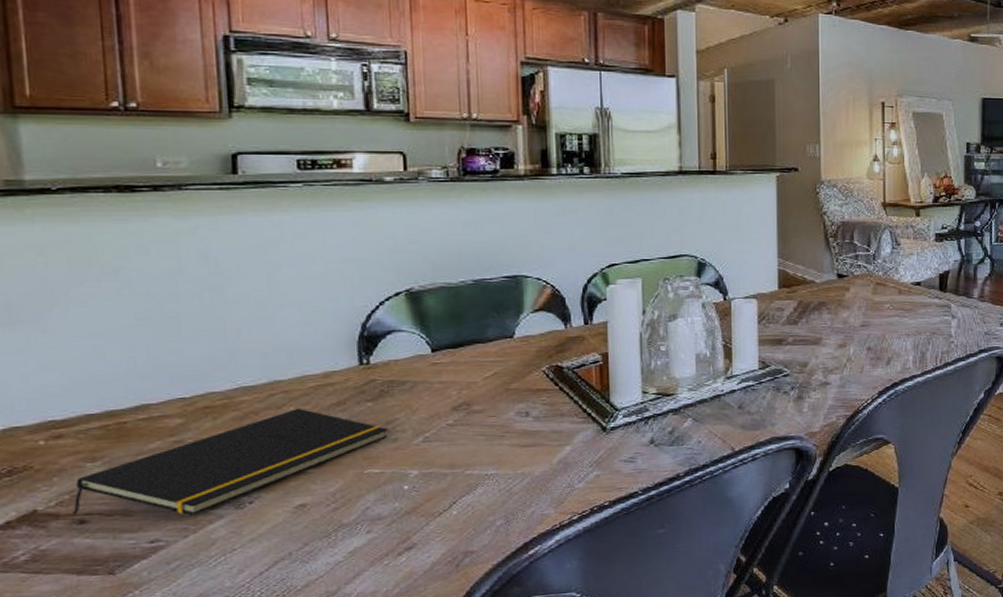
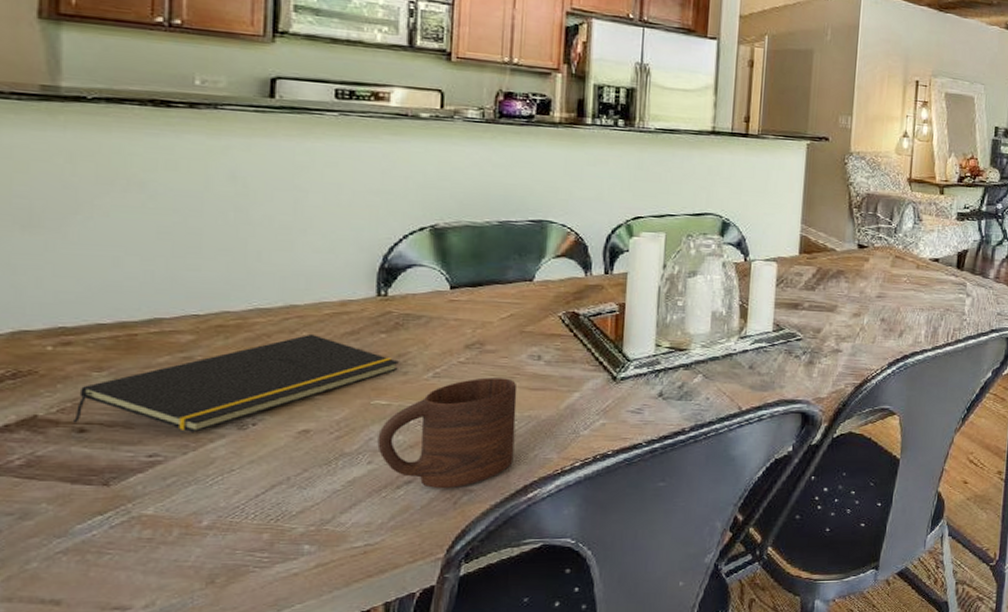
cup: none [374,437,511,553] -> present [377,377,518,489]

